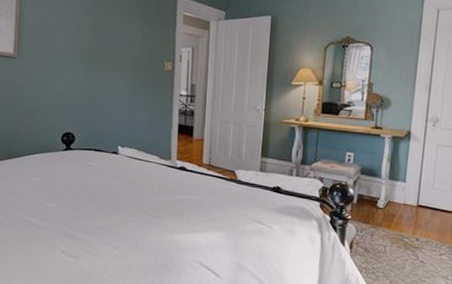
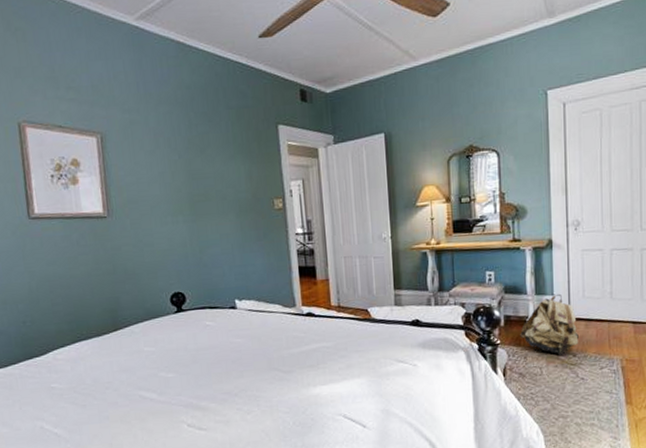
backpack: none [370,181,424,237] -> present [520,293,579,355]

